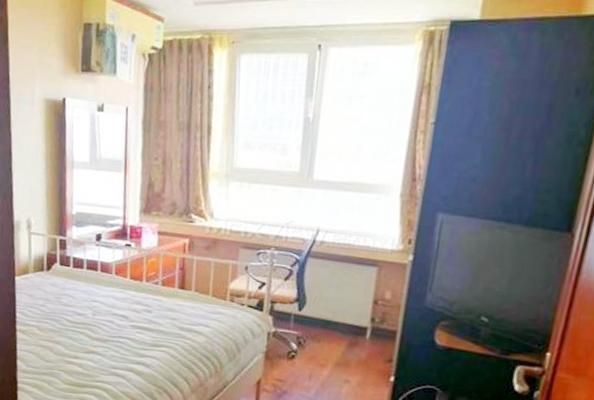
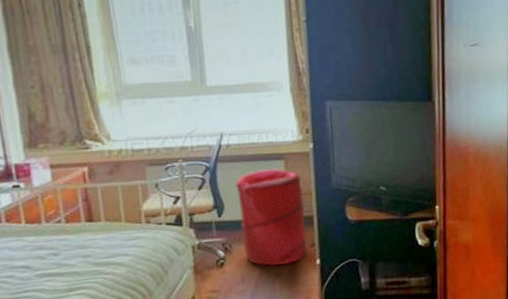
laundry hamper: none [317,272,392,374] -> present [235,168,308,267]

